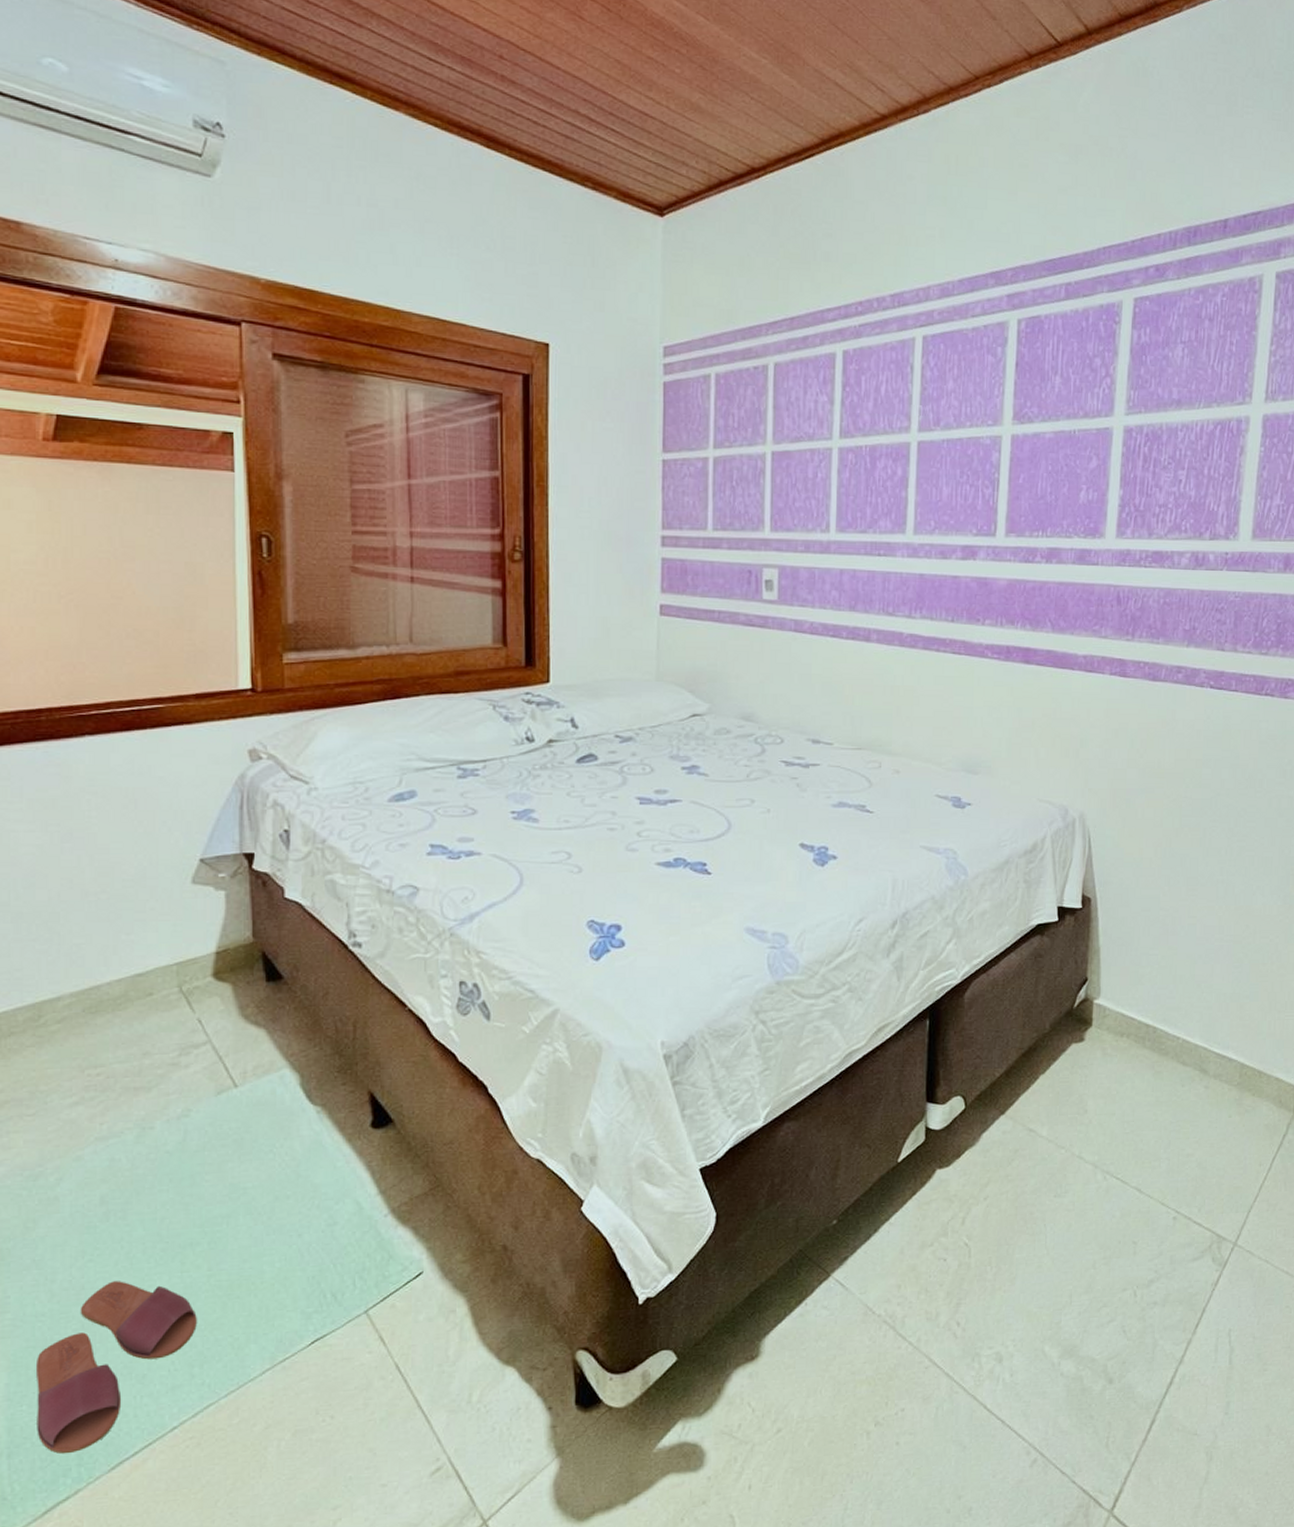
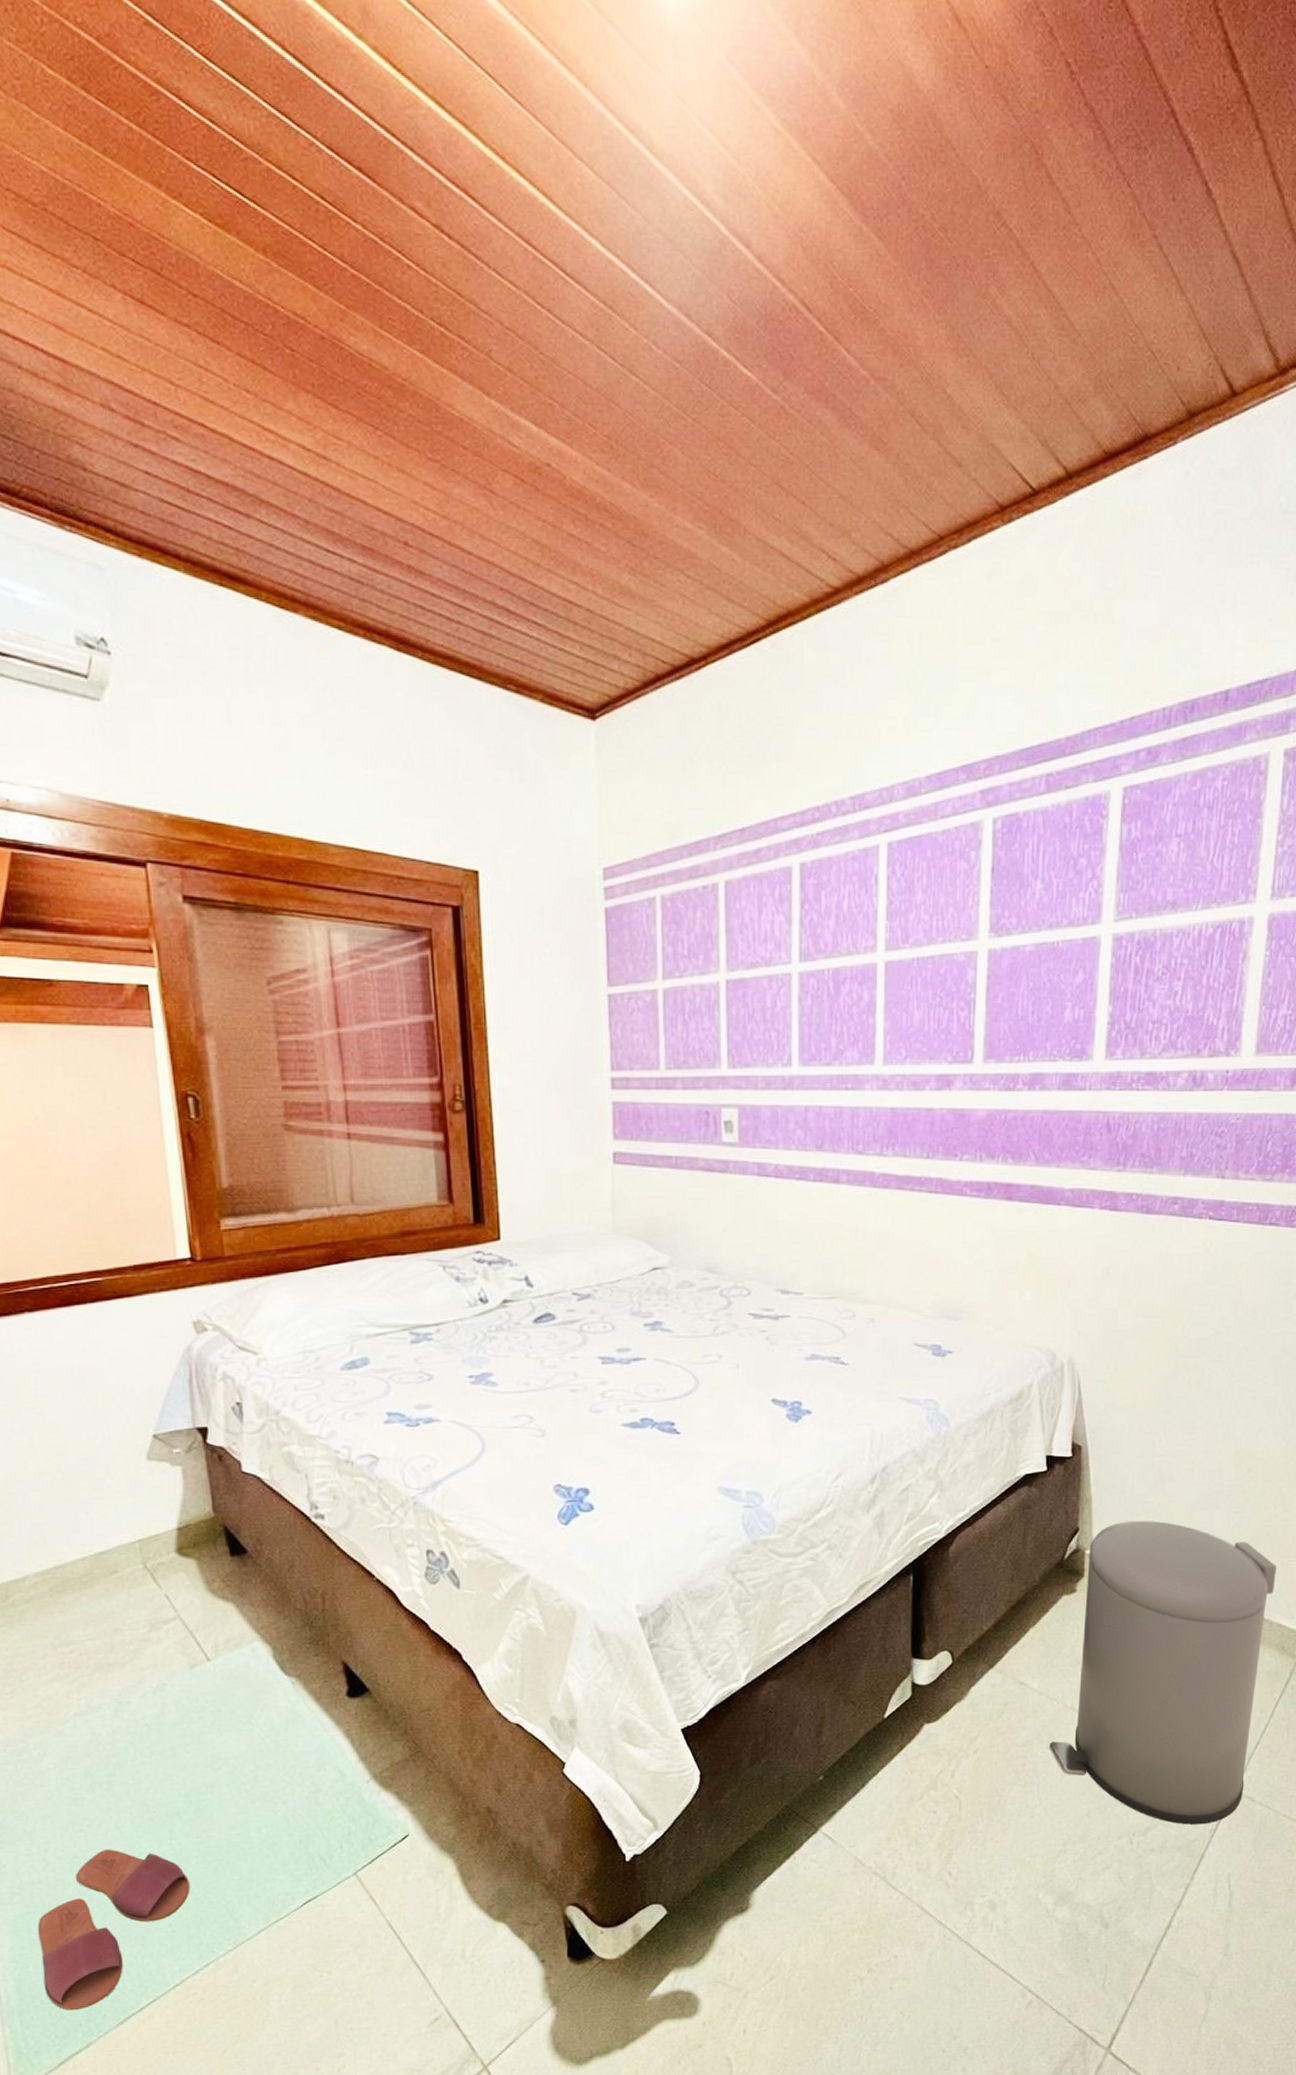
pedal bin: none [1056,972,1273,1278] -> present [1048,1520,1276,1825]

